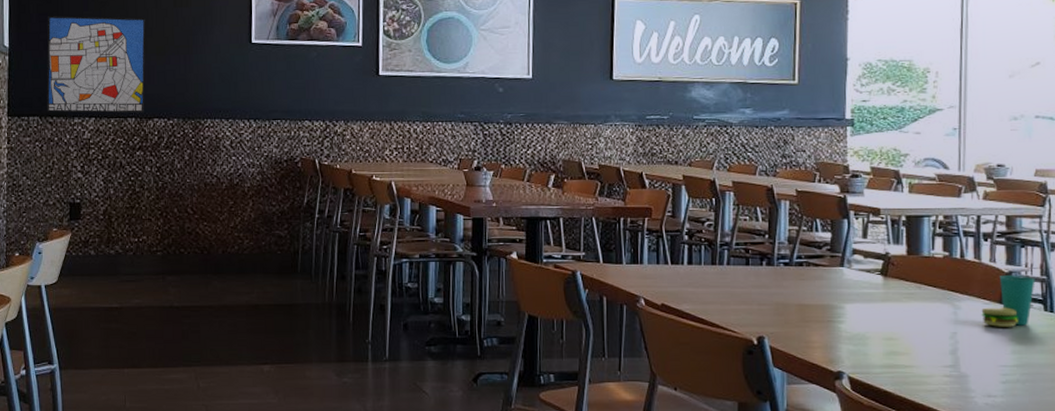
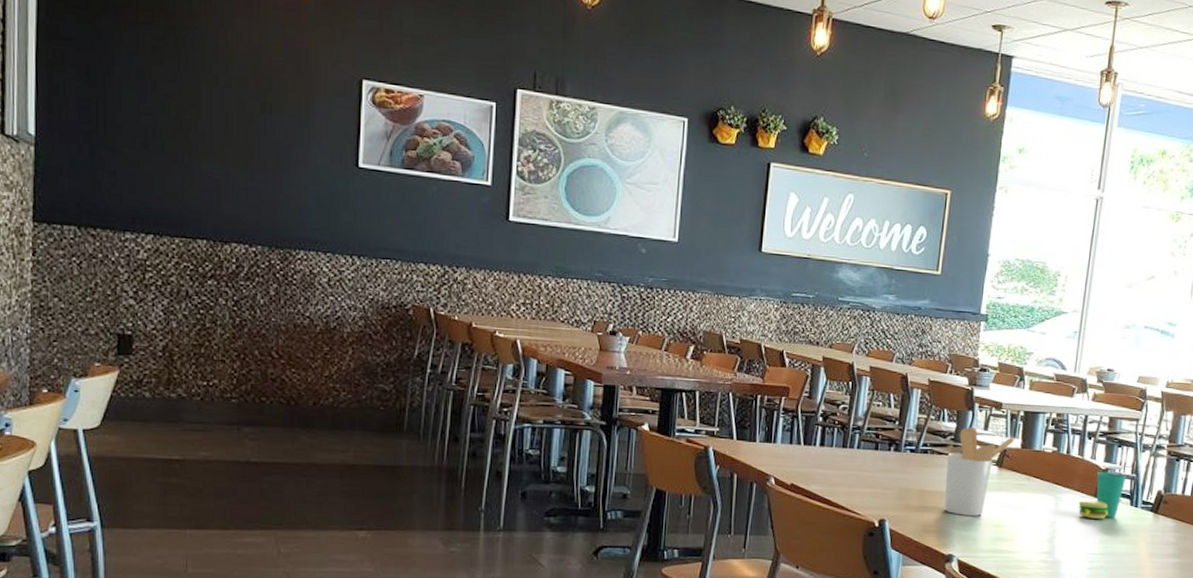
wall art: present [46,16,146,113] -> none [87,103,223,235]
utensil holder: none [825,236,899,329] -> present [944,427,1015,516]

